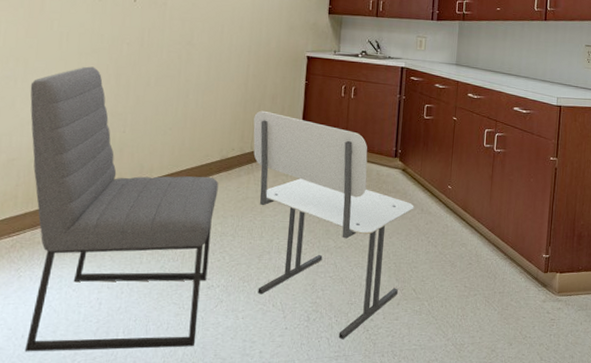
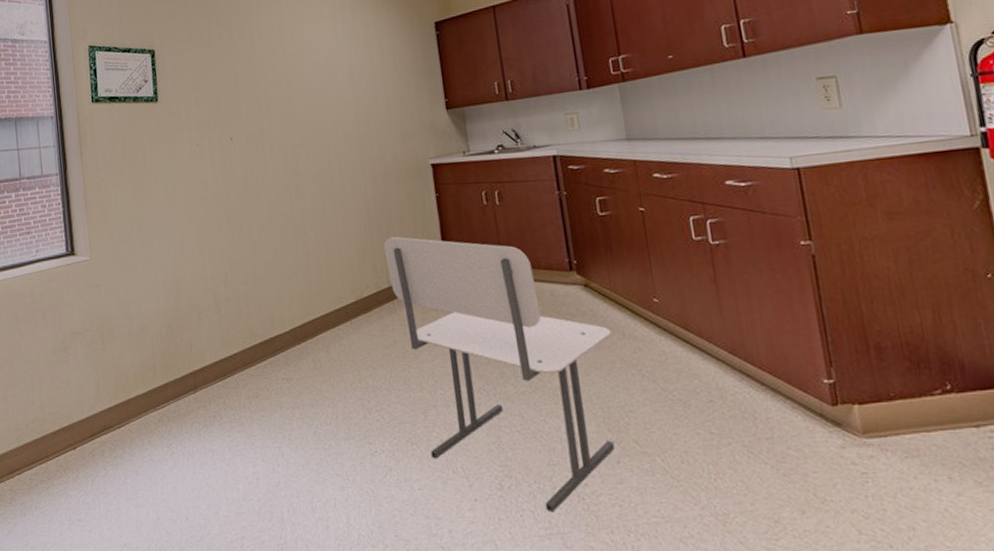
chair: present [24,66,219,352] -> none [147,217,370,537]

